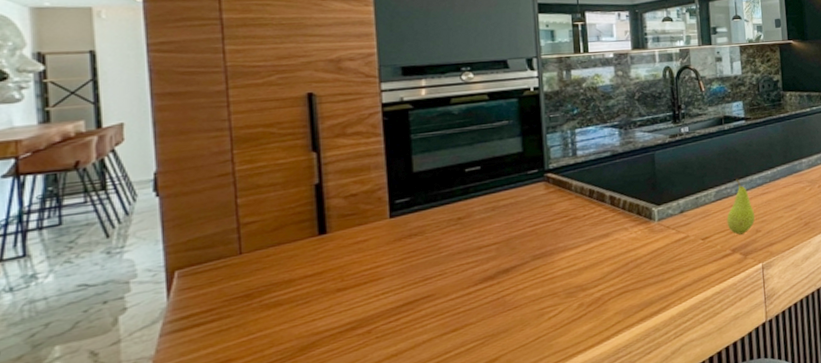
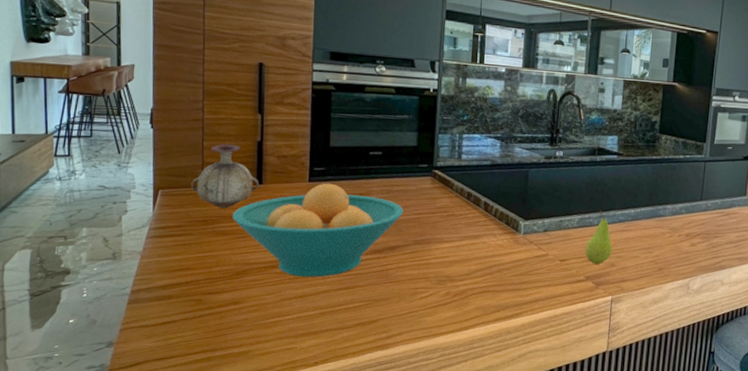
vase: none [223,194,322,275] -> present [191,143,259,209]
fruit bowl: none [288,213,515,334] -> present [233,183,404,278]

